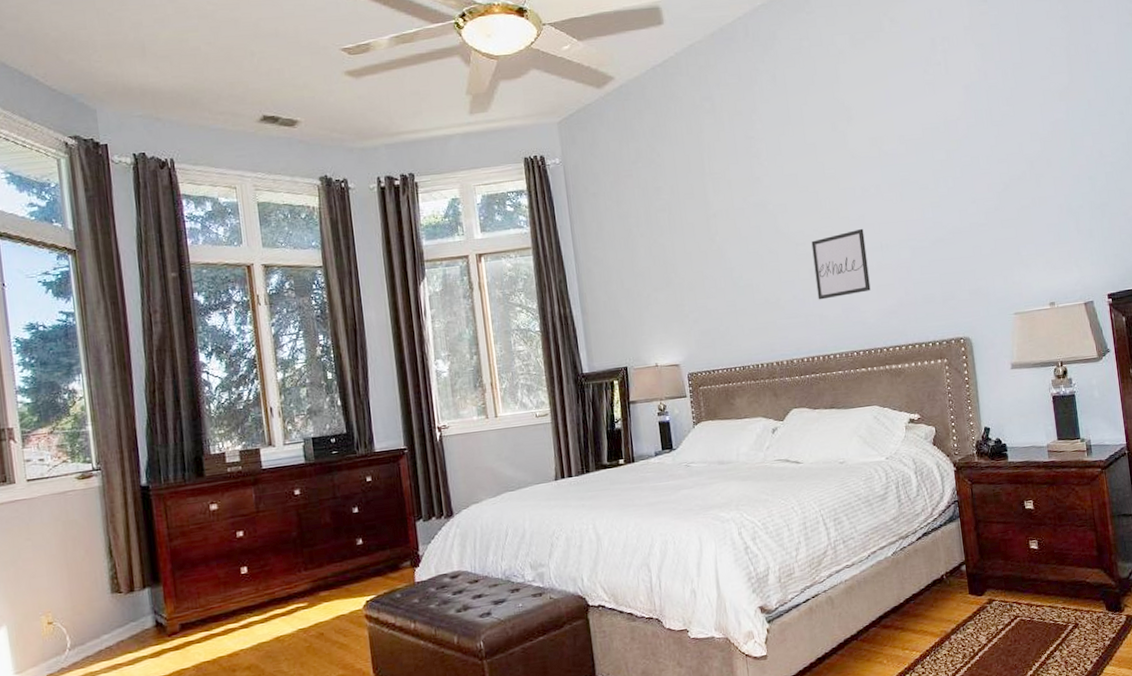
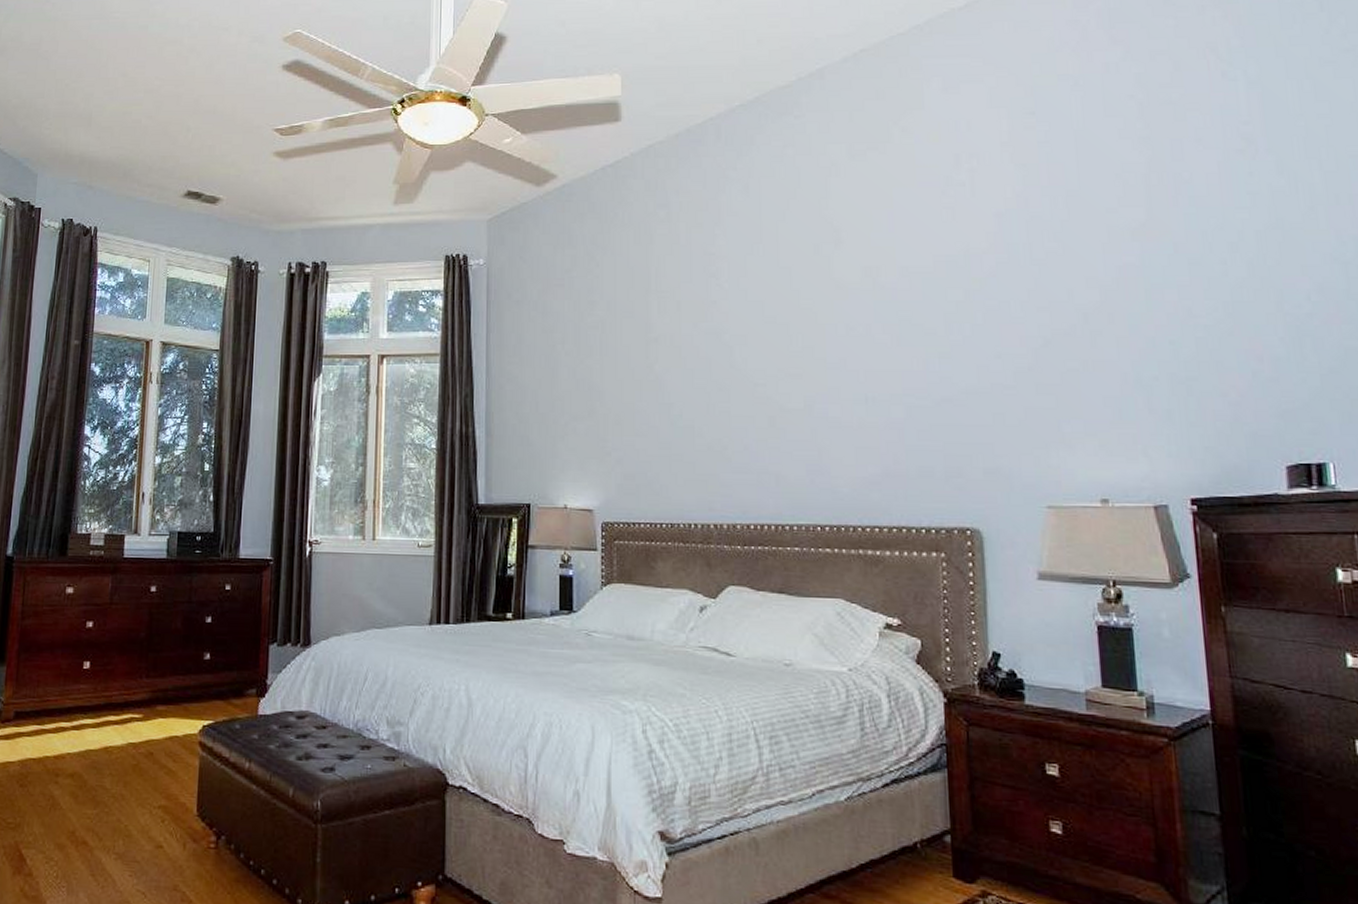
wall art: present [811,228,871,300] -> none [774,374,847,456]

